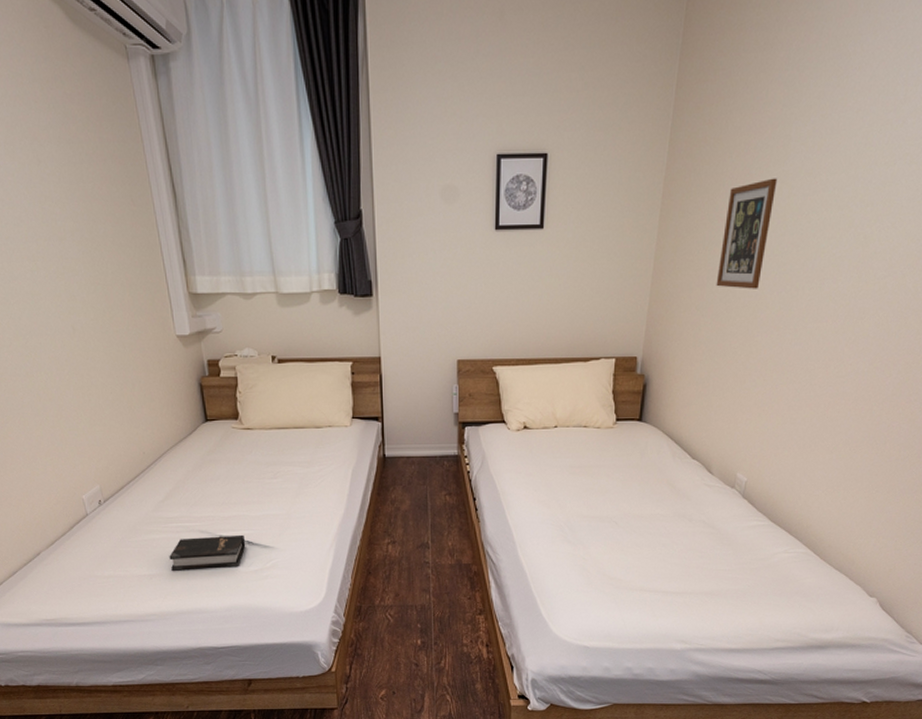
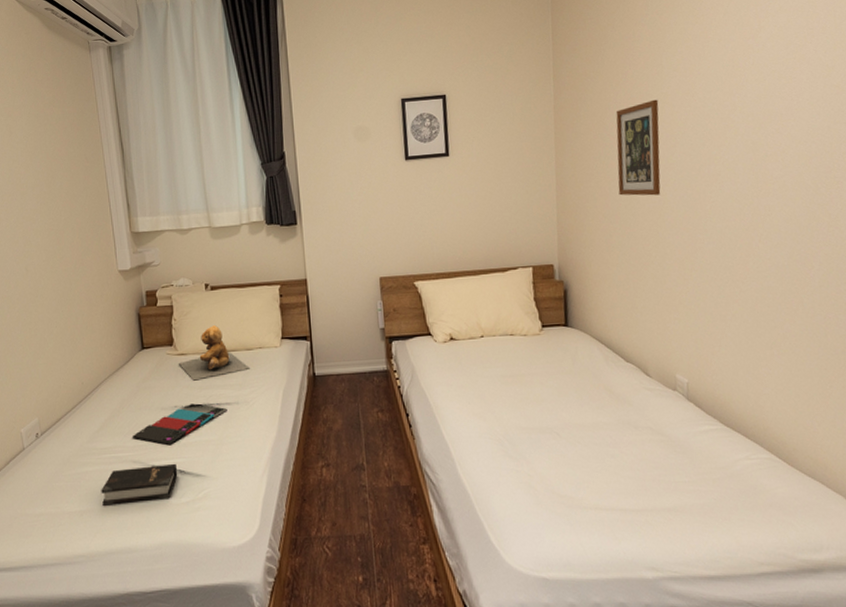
smartphone: none [199,478,295,518] -> present [133,403,227,446]
teddy bear: none [245,401,319,456] -> present [179,325,250,381]

